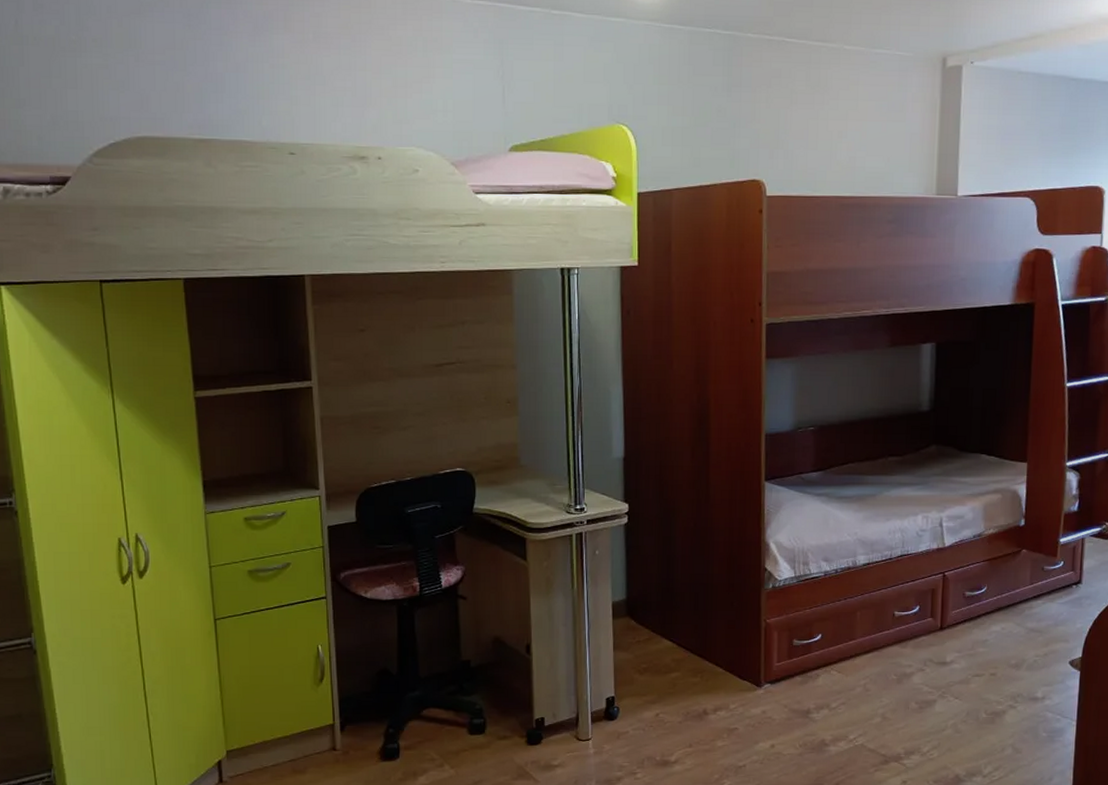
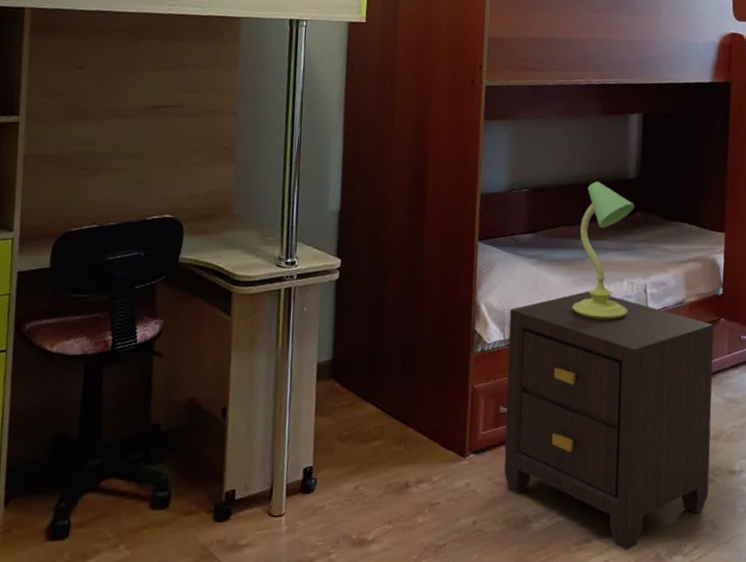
nightstand: none [799,526,1015,772] -> present [504,290,714,550]
table lamp: none [864,415,929,555] -> present [572,181,635,321]

